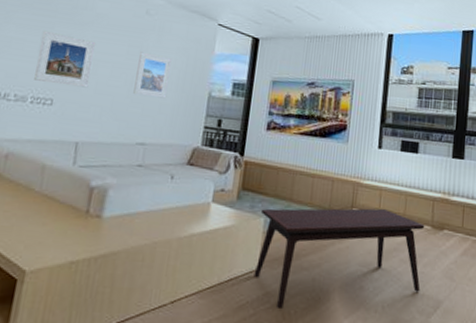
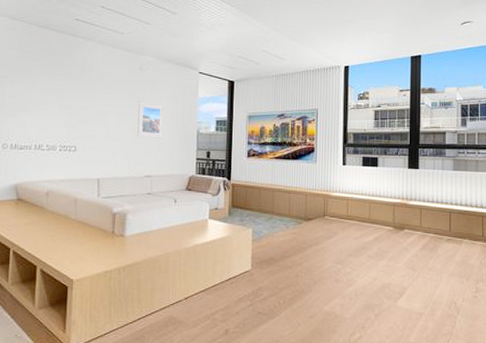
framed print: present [34,30,95,88] -> none [60,91,103,135]
coffee table: present [254,208,425,308] -> none [248,215,388,299]

